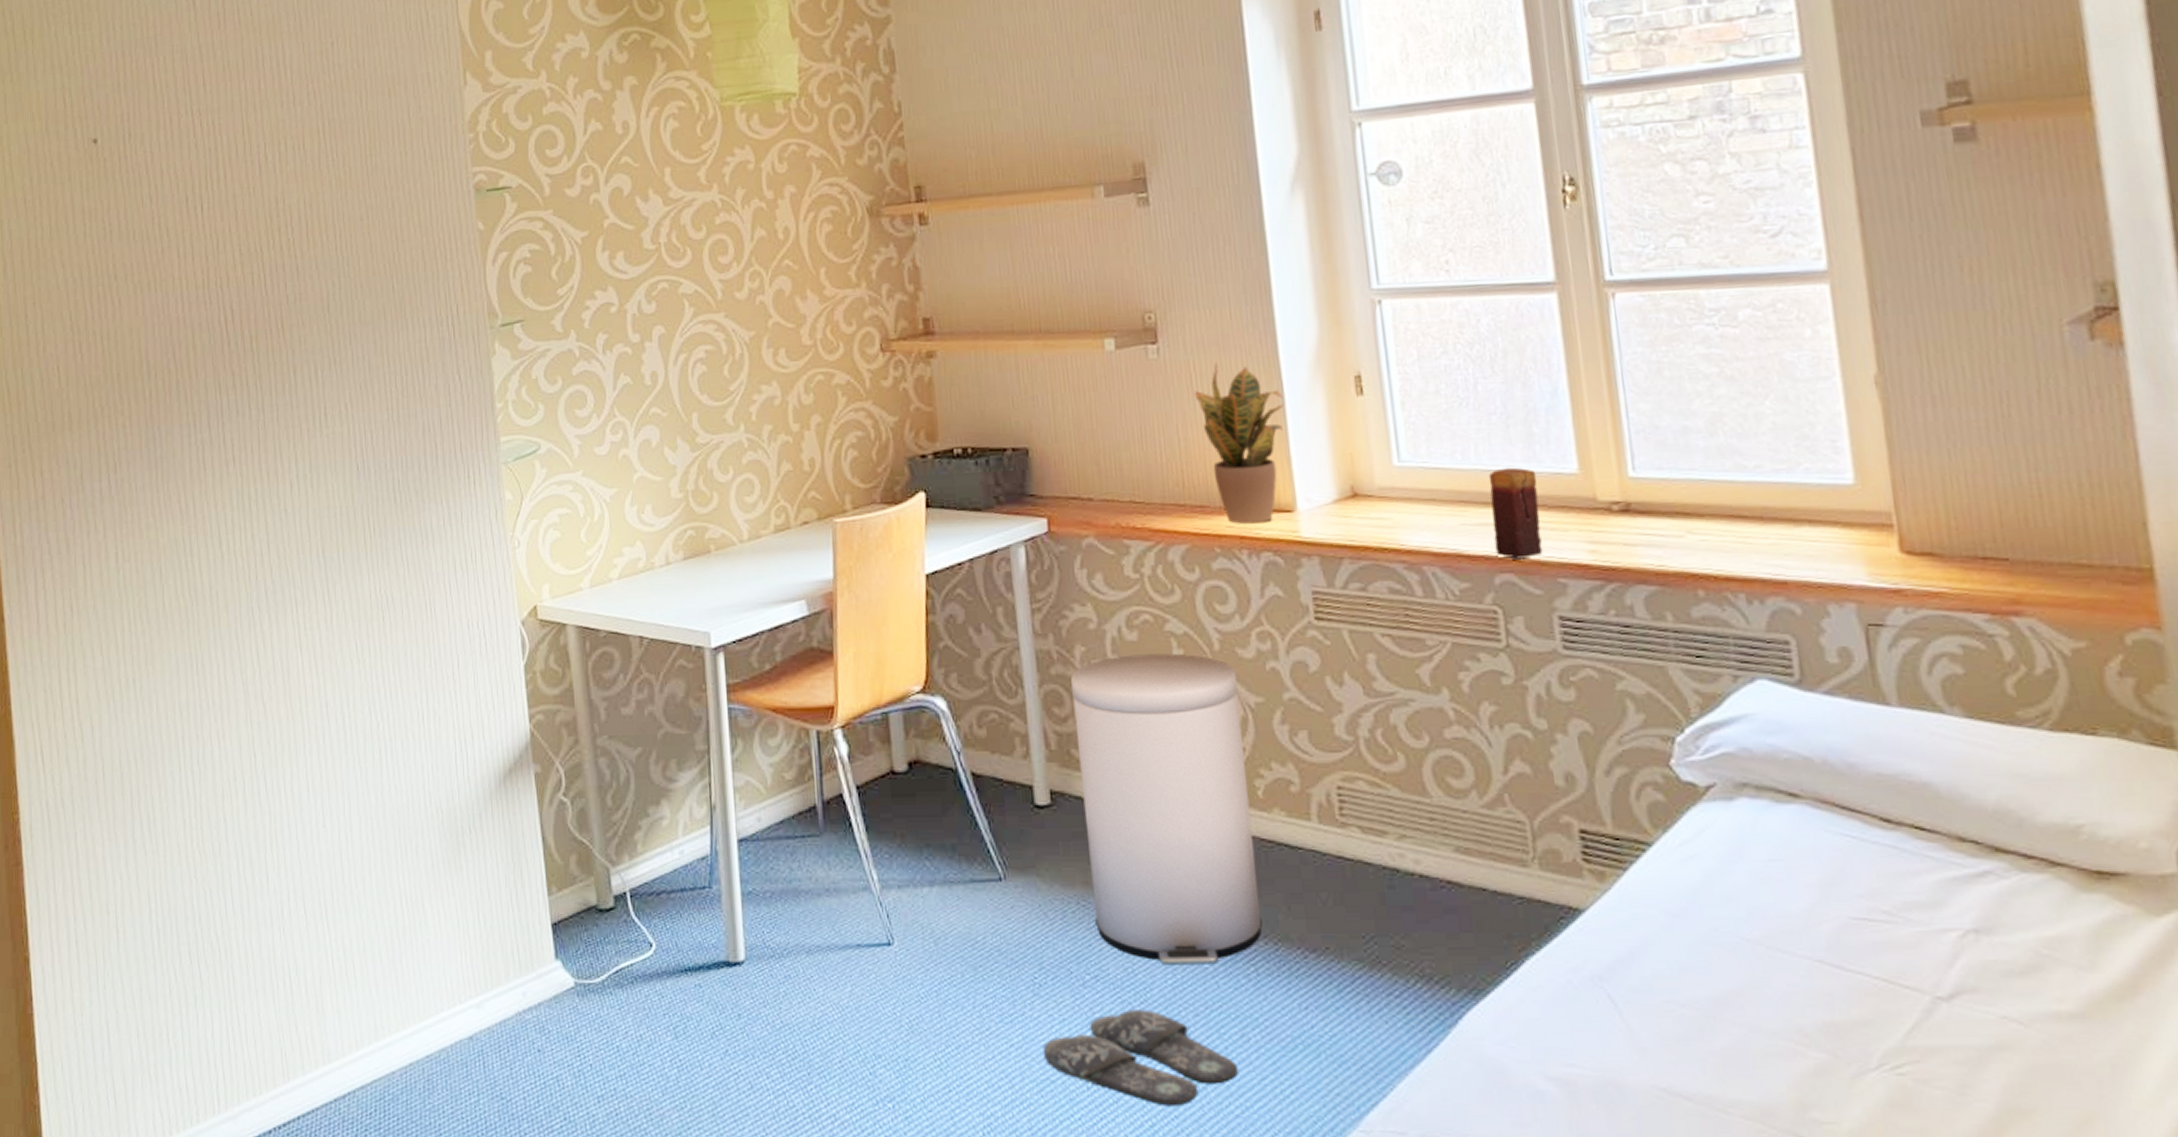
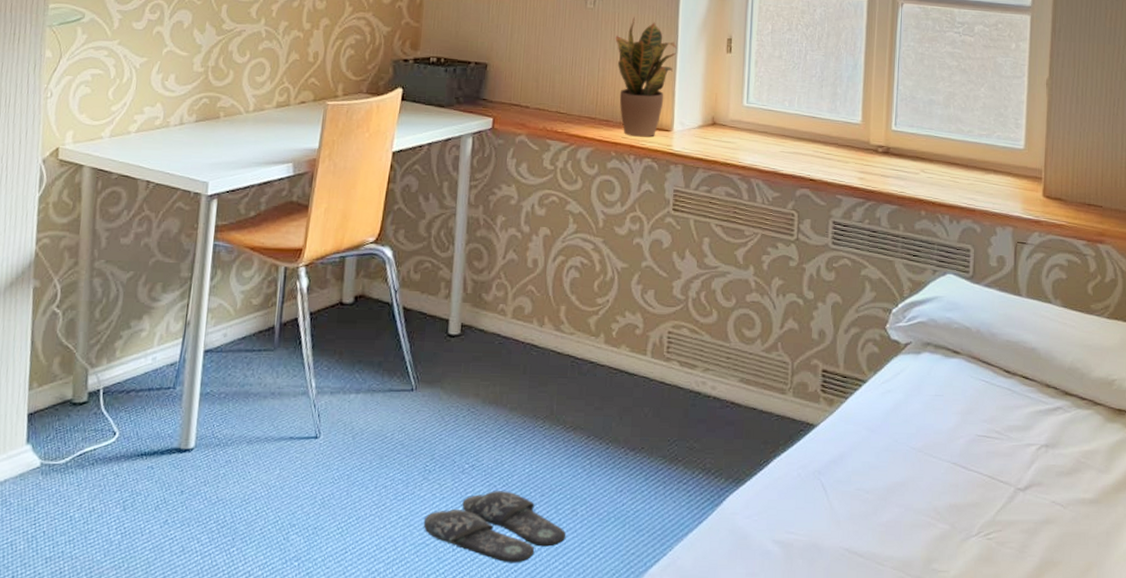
pedal bin: present [1071,653,1262,965] -> none [479,226,612,459]
candle: present [1488,467,1543,560] -> none [800,115,835,180]

